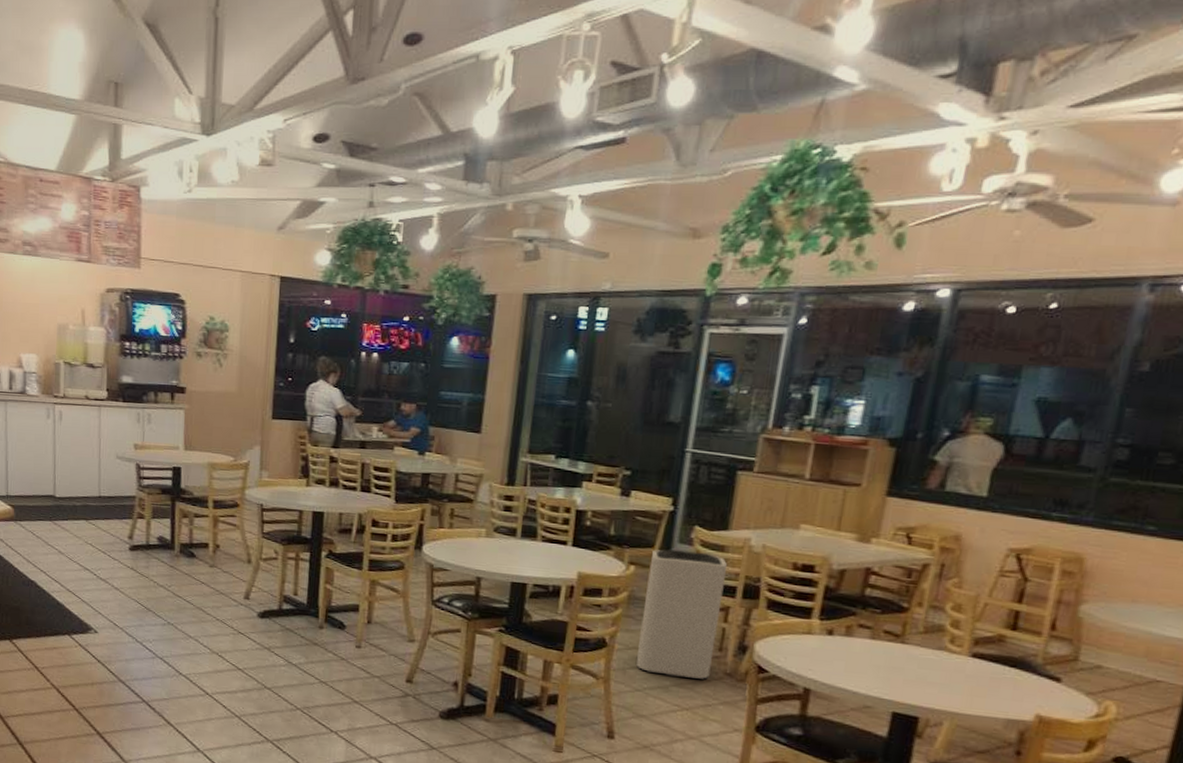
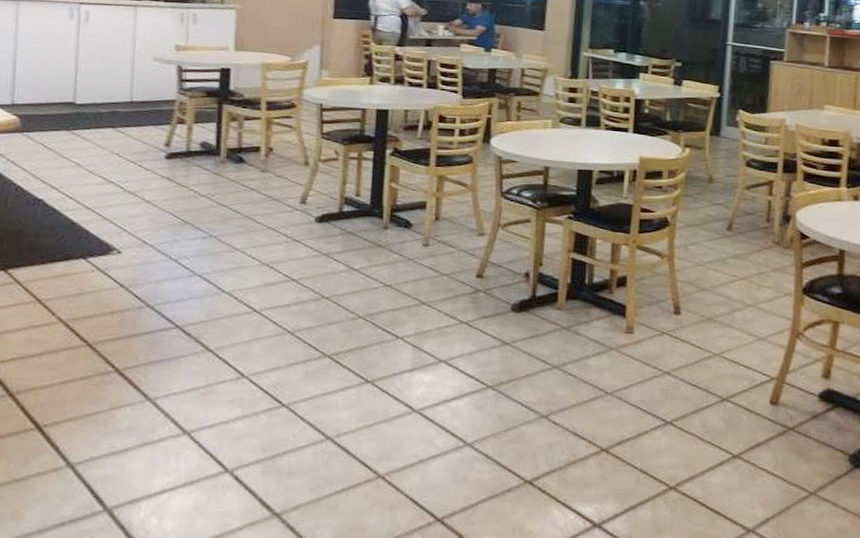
trash can: present [636,549,728,680] -> none [696,132,769,250]

